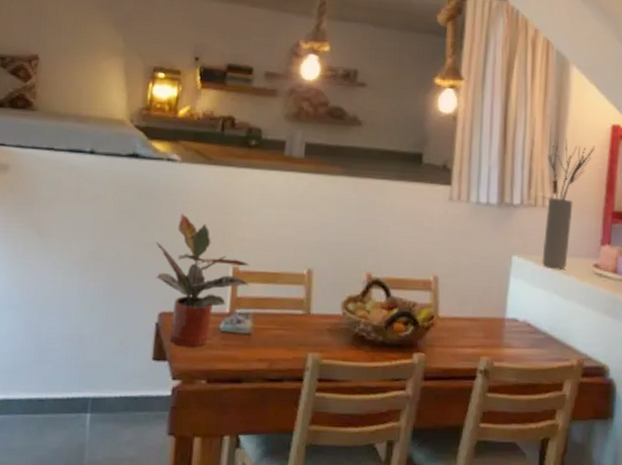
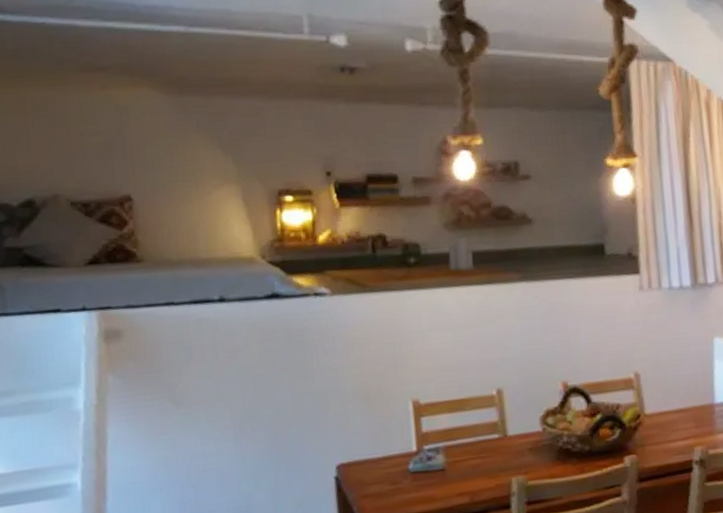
potted plant: present [155,213,250,347] -> none [317,351,435,496]

